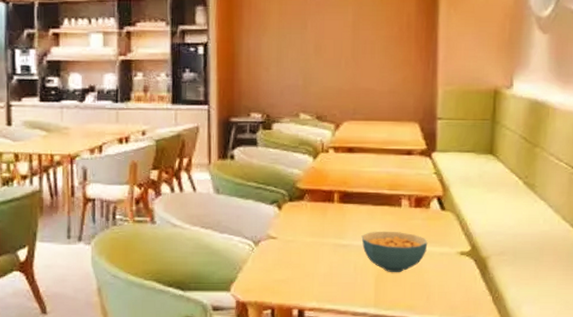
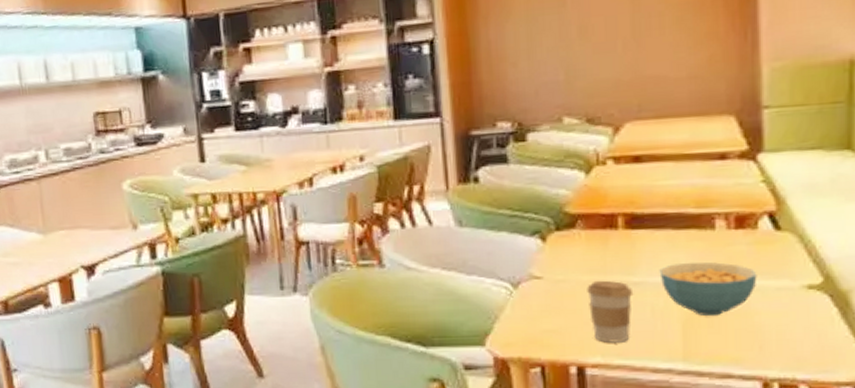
coffee cup: none [309,242,342,291] -> present [587,280,634,343]

